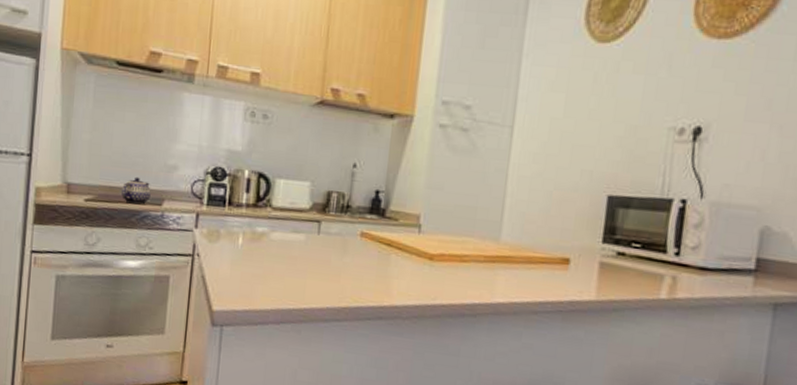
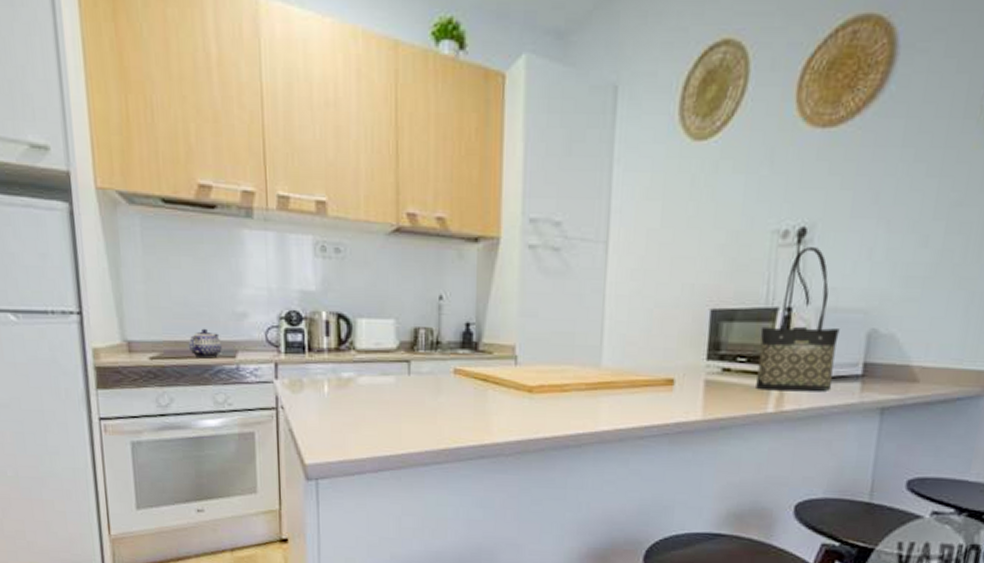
tote bag: none [649,144,733,283] -> present [756,246,840,392]

